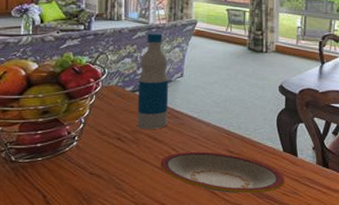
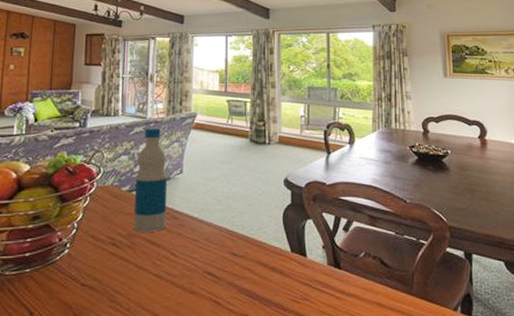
plate: present [160,151,285,194] -> none [158,255,294,302]

